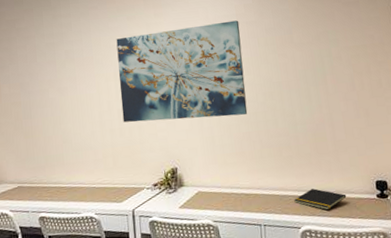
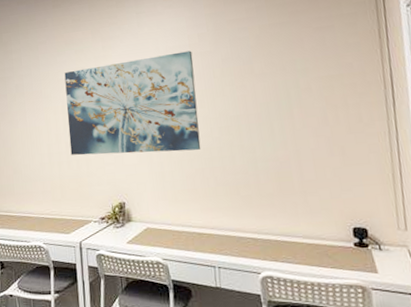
notepad: present [294,188,347,211] -> none [253,232,316,257]

